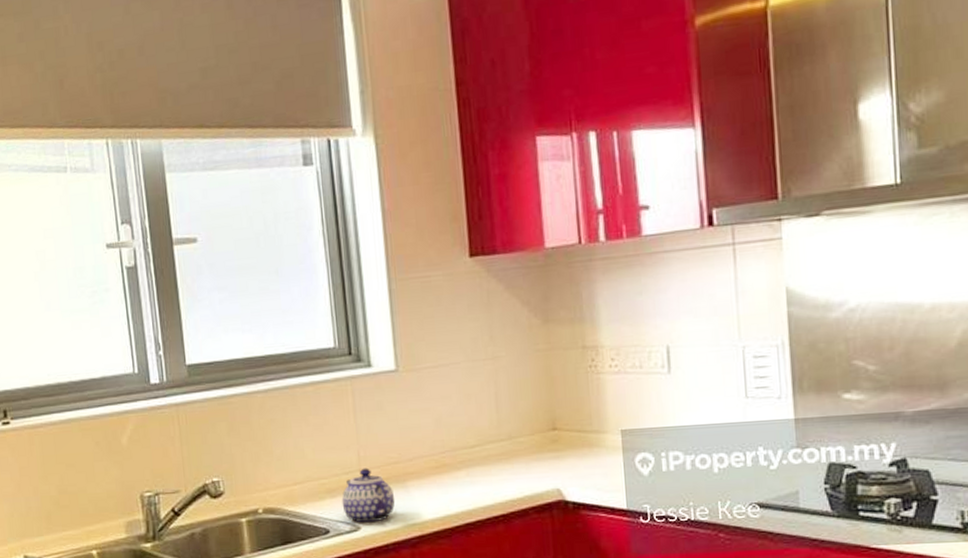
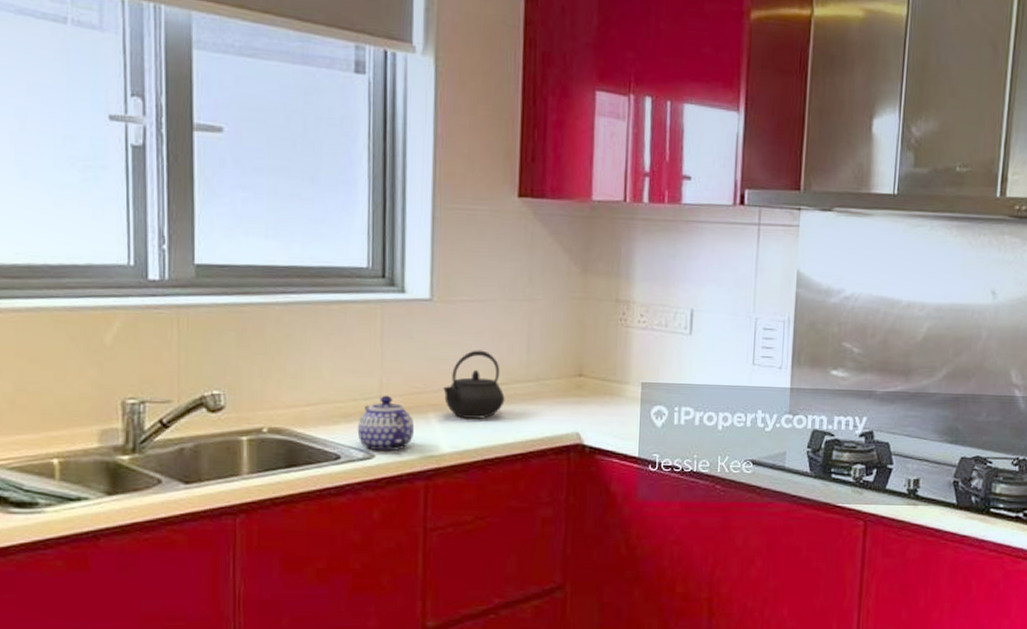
kettle: none [418,414,480,484] -> present [443,350,505,419]

